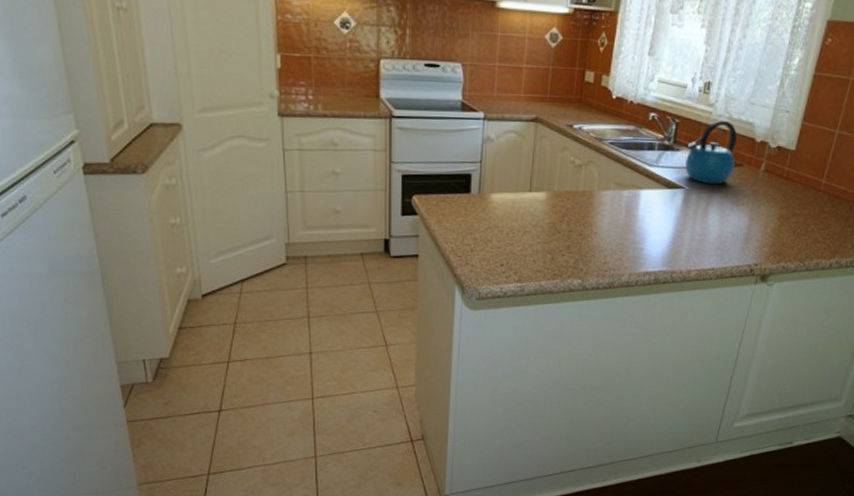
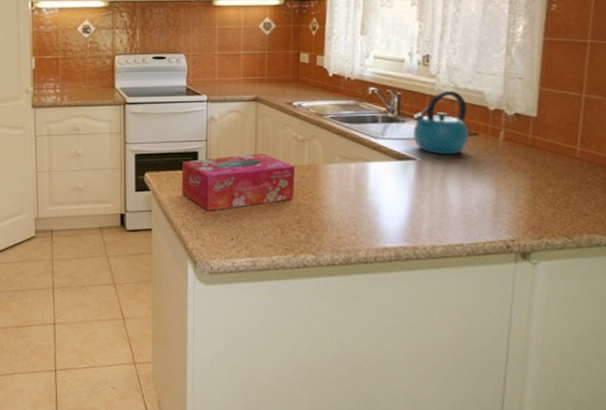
tissue box: none [452,177,571,237] -> present [181,153,296,211]

